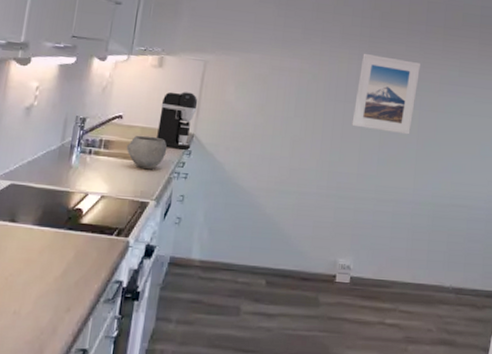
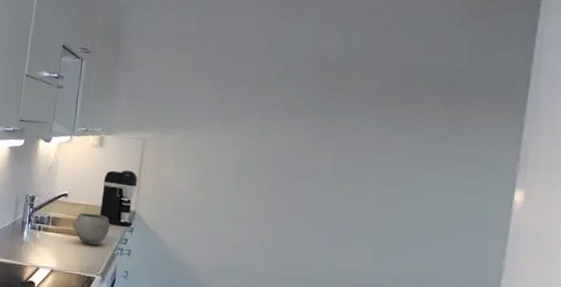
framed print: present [352,53,420,135] -> none [299,125,376,212]

